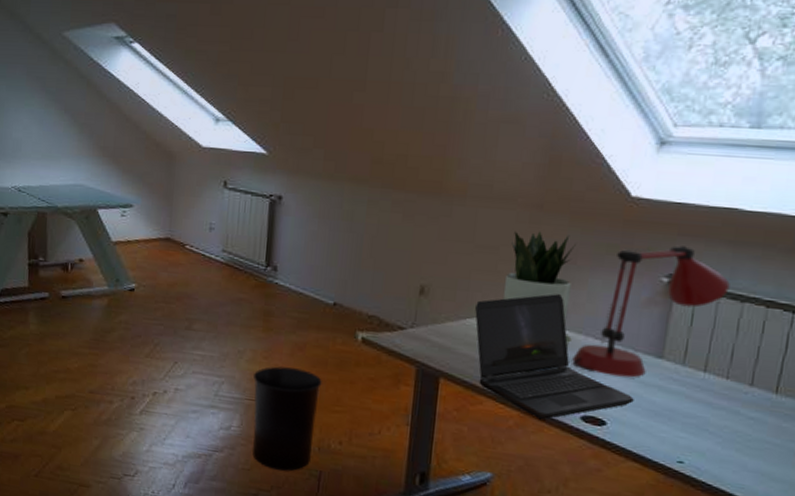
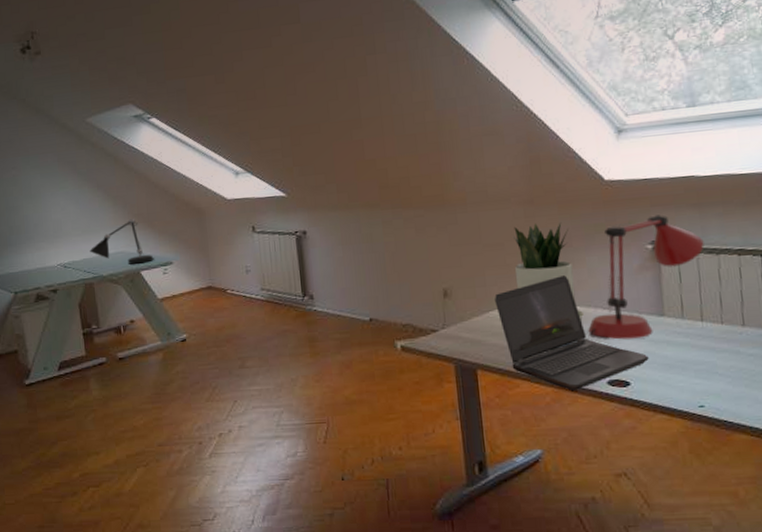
desk lamp: none [47,151,114,201] -> present [90,219,154,264]
waste bin: present [252,366,322,471] -> none [309,385,376,486]

